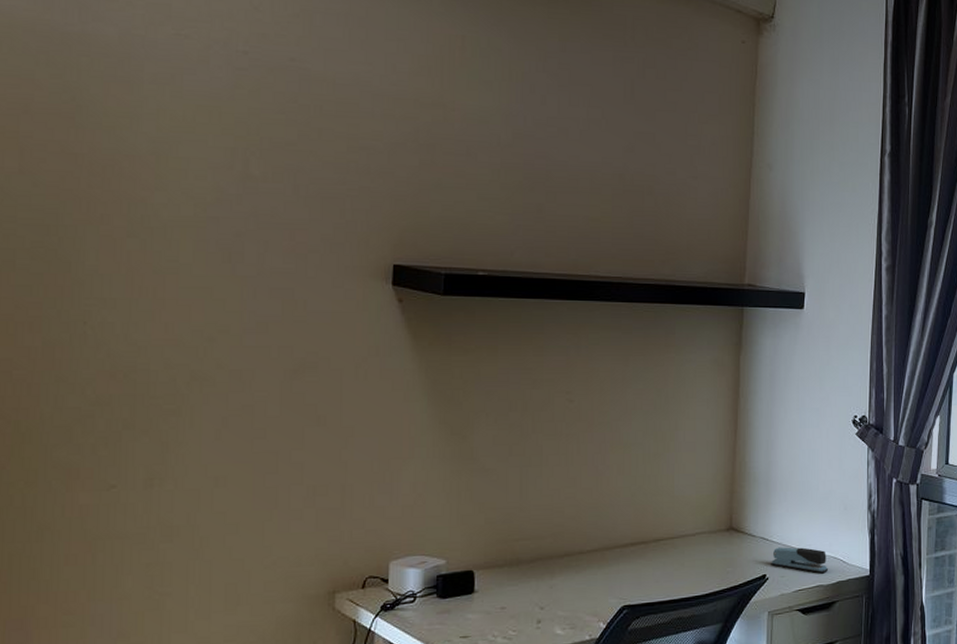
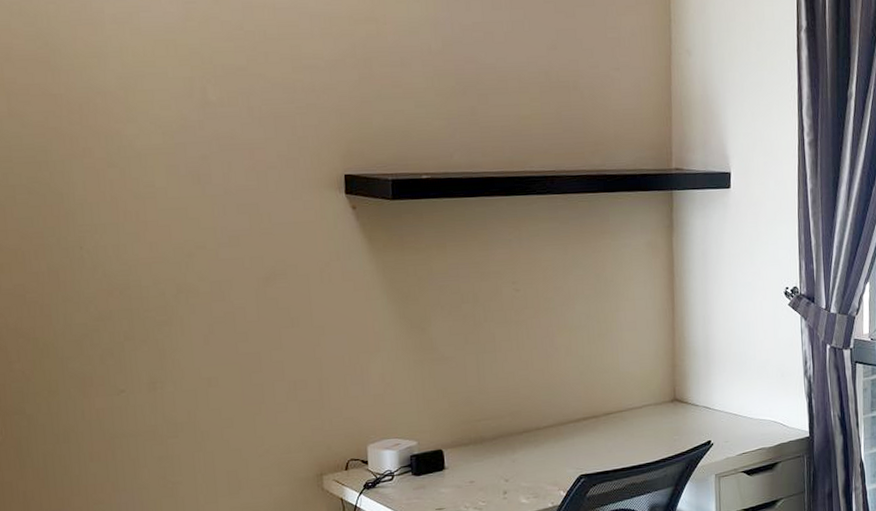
stapler: present [771,547,829,574] -> none [715,414,770,438]

